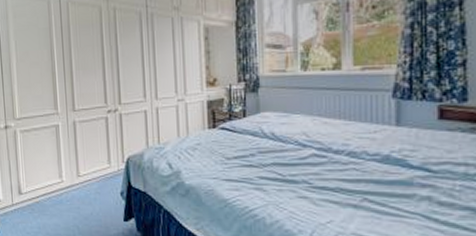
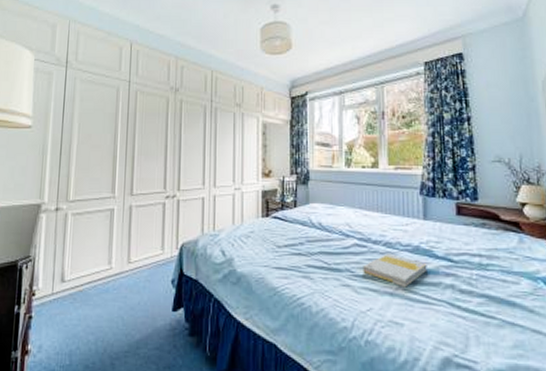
book: none [322,163,399,200] -> present [362,253,427,288]

